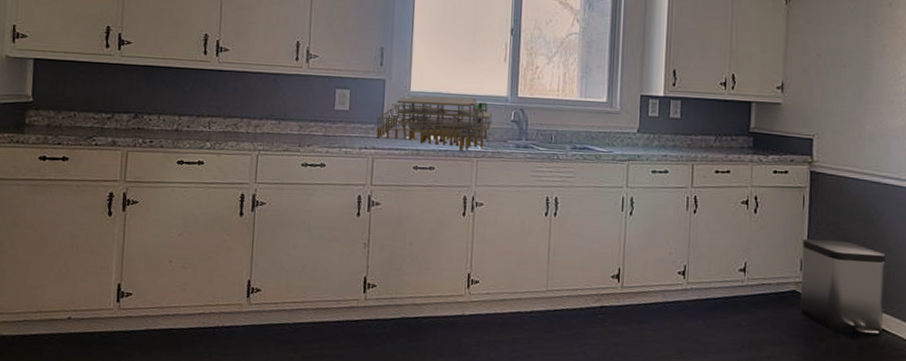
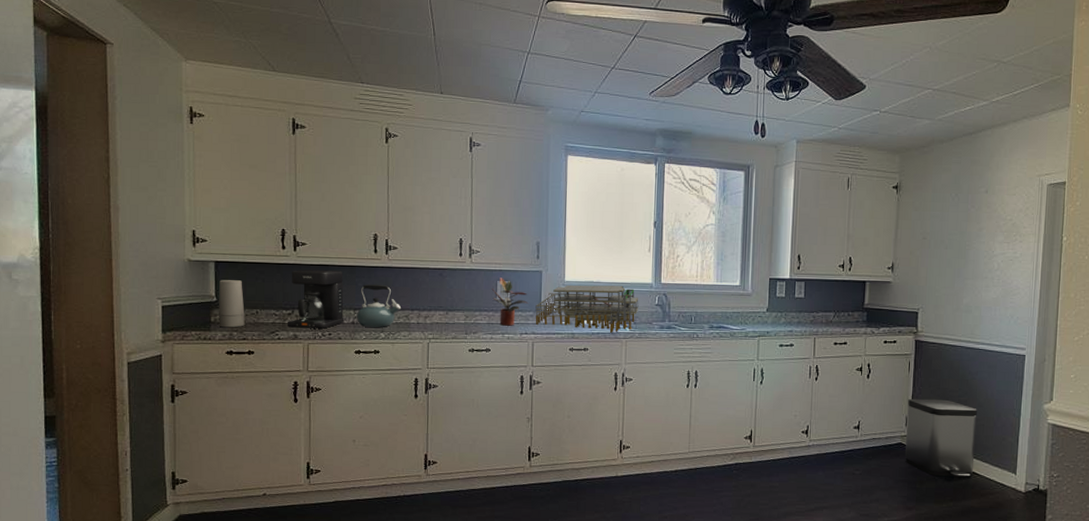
canister: none [33,78,62,131] -> present [219,280,245,328]
coffee maker: none [106,70,170,135] -> present [288,269,345,329]
kettle: none [180,87,230,137] -> present [356,284,402,328]
potted plant: none [329,85,369,139] -> present [491,277,528,326]

